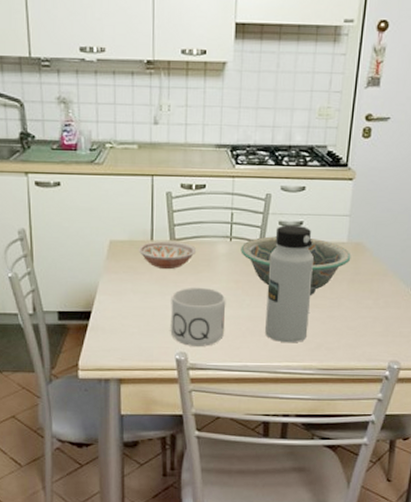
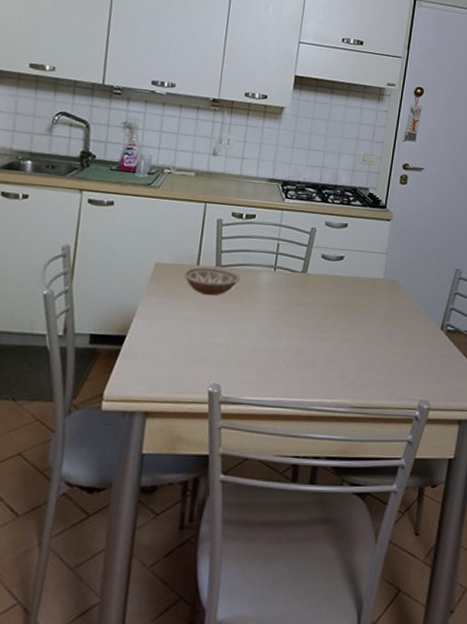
mug: present [170,287,226,346] -> none [206,315,266,379]
decorative bowl: present [240,236,351,295] -> none [283,268,387,329]
water bottle: present [265,224,314,343] -> none [301,258,352,379]

